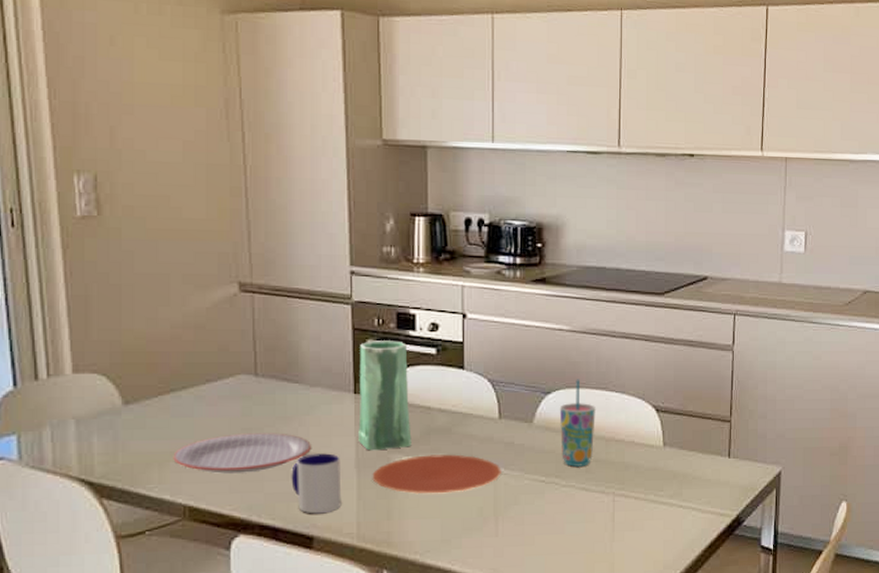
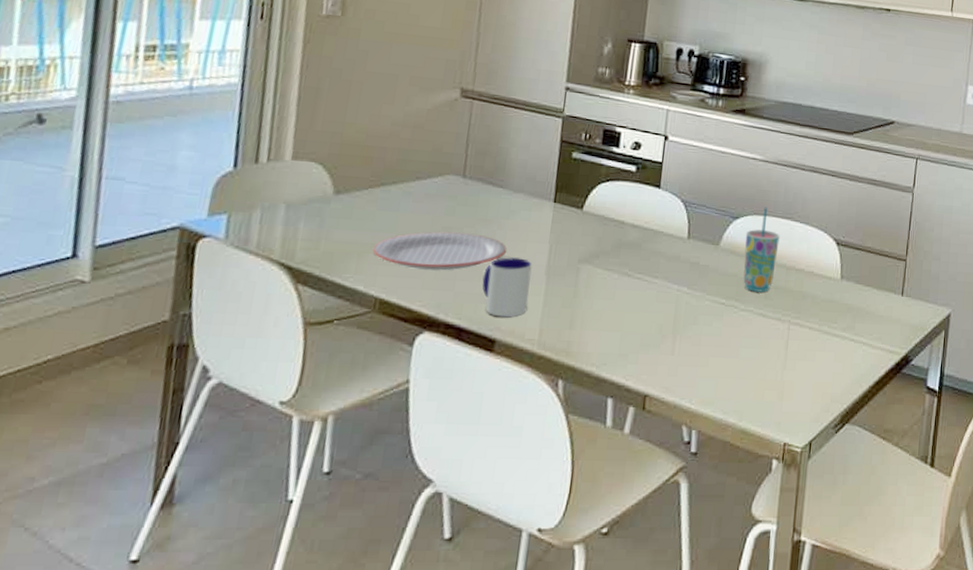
vase: present [358,340,412,451] -> none [552,153,609,260]
plate: present [372,454,501,494] -> none [560,268,684,308]

